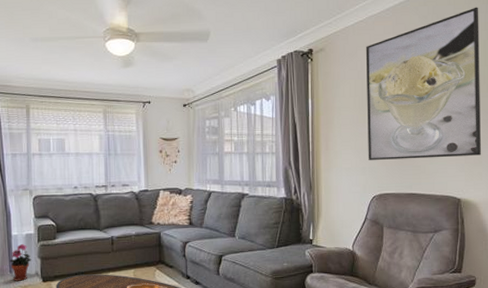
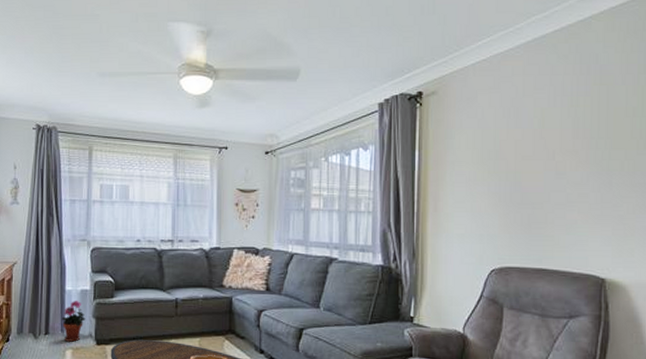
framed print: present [366,7,481,160] -> none [487,45,636,227]

